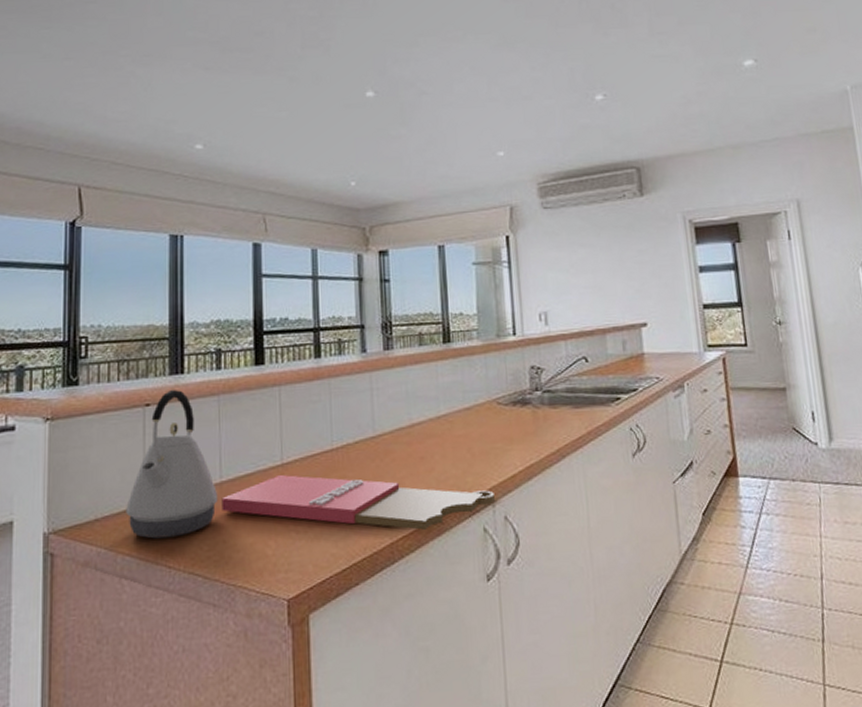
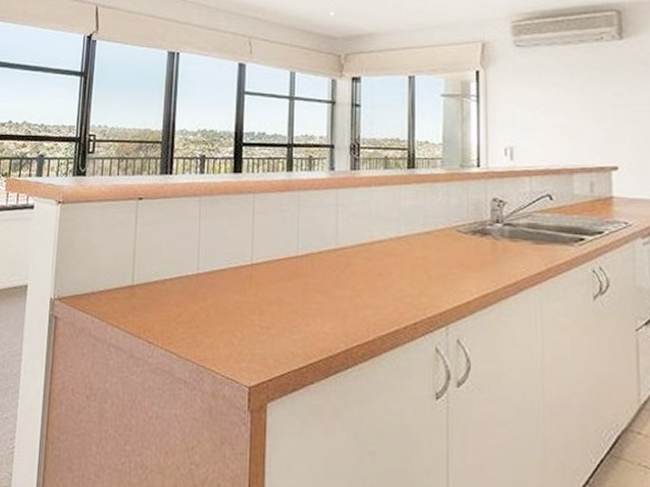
kettle: present [126,390,219,539] -> none [117,188,195,317]
cutting board: present [221,475,495,530] -> none [197,274,448,342]

